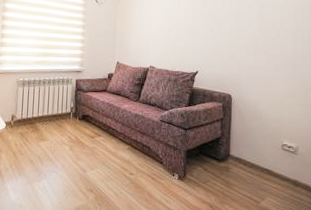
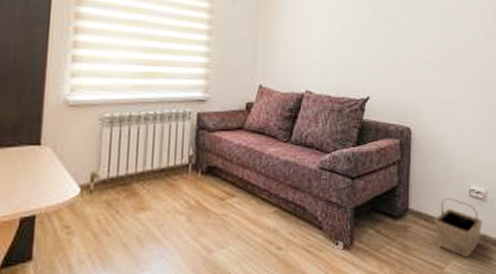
basket: none [251,149,294,197] -> present [434,197,482,258]

